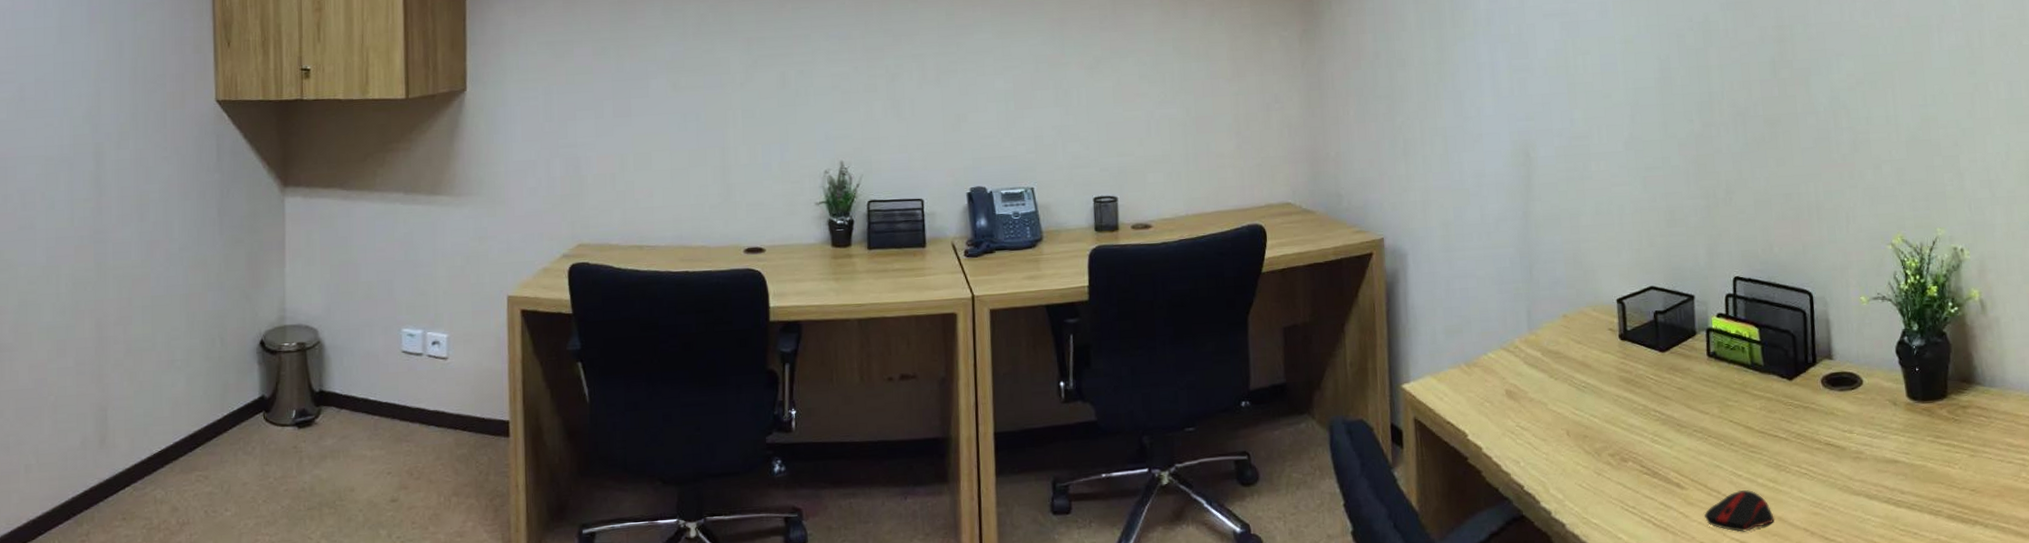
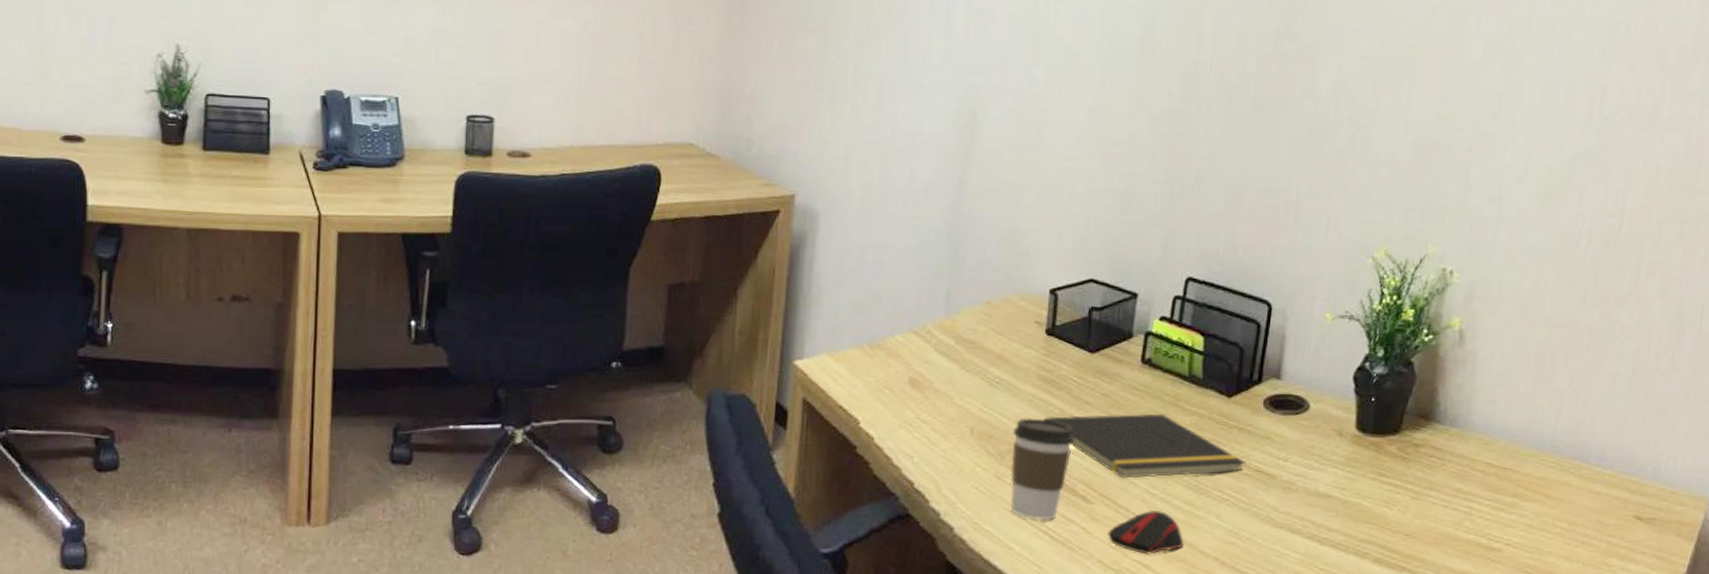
coffee cup: none [1605,416,1660,510] -> present [1010,418,1074,521]
notepad: none [1630,400,1817,463] -> present [1044,413,1247,479]

